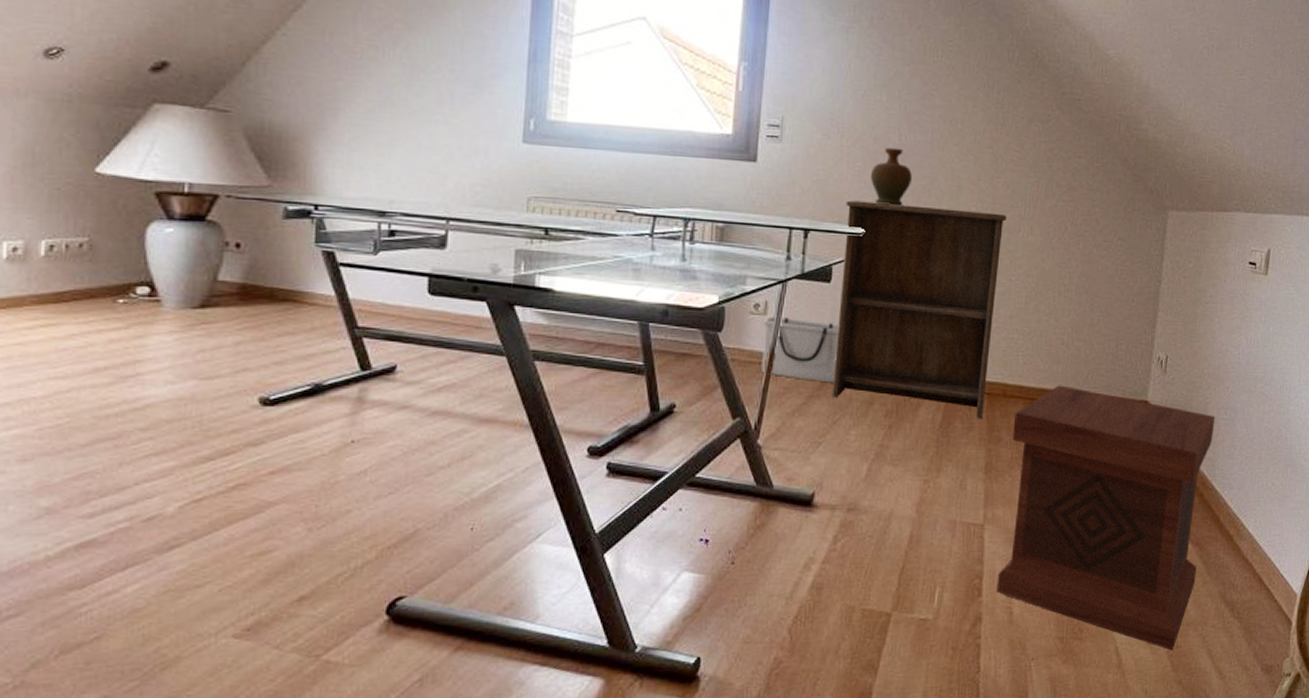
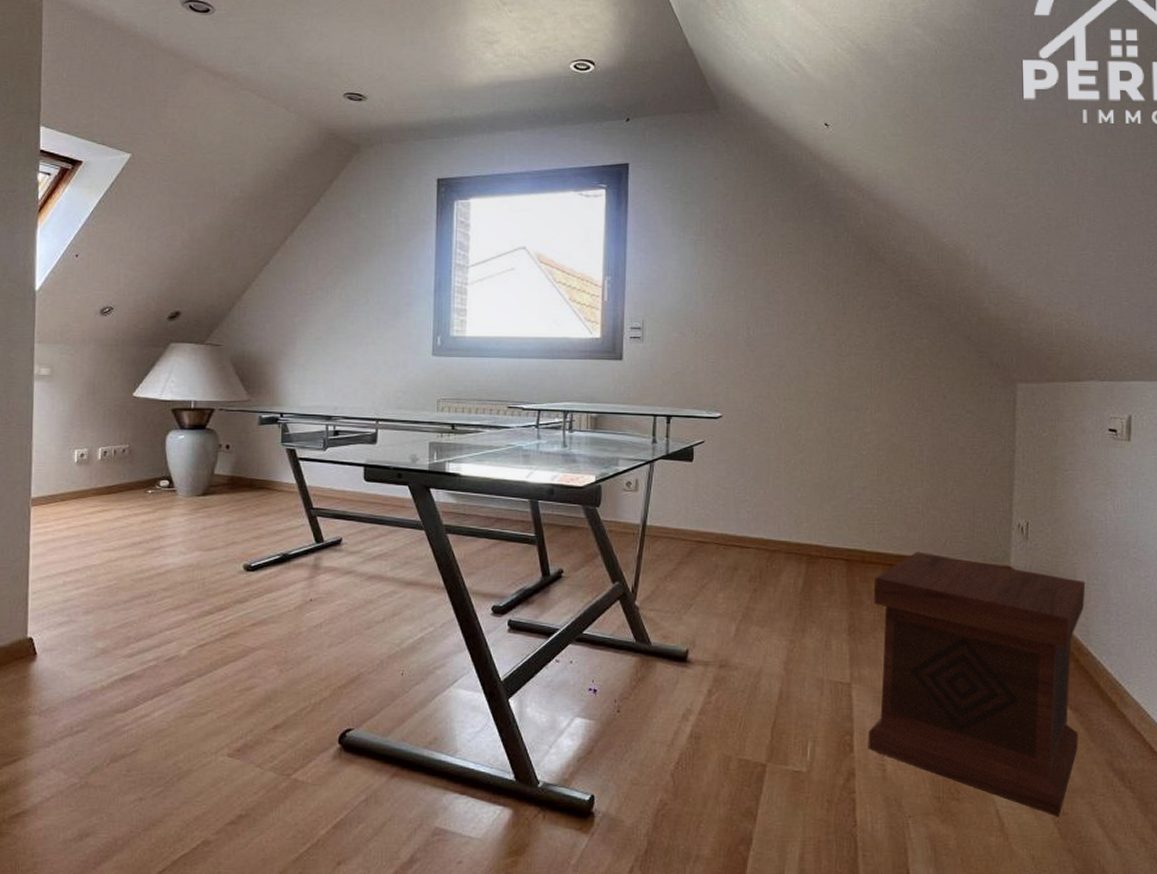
storage bin: present [762,315,839,383] -> none [634,492,703,551]
bookshelf: present [831,200,1006,418] -> none [699,389,853,583]
decorative vase: present [870,147,912,206] -> none [723,340,761,392]

